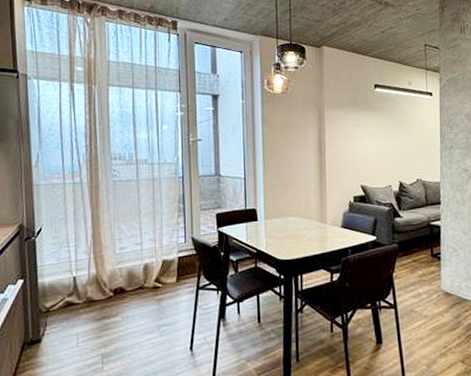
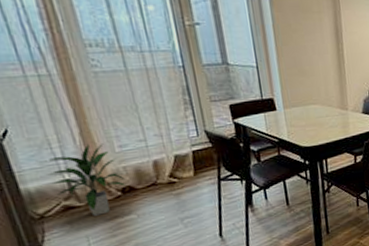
indoor plant: none [59,244,119,315] -> present [43,143,126,216]

